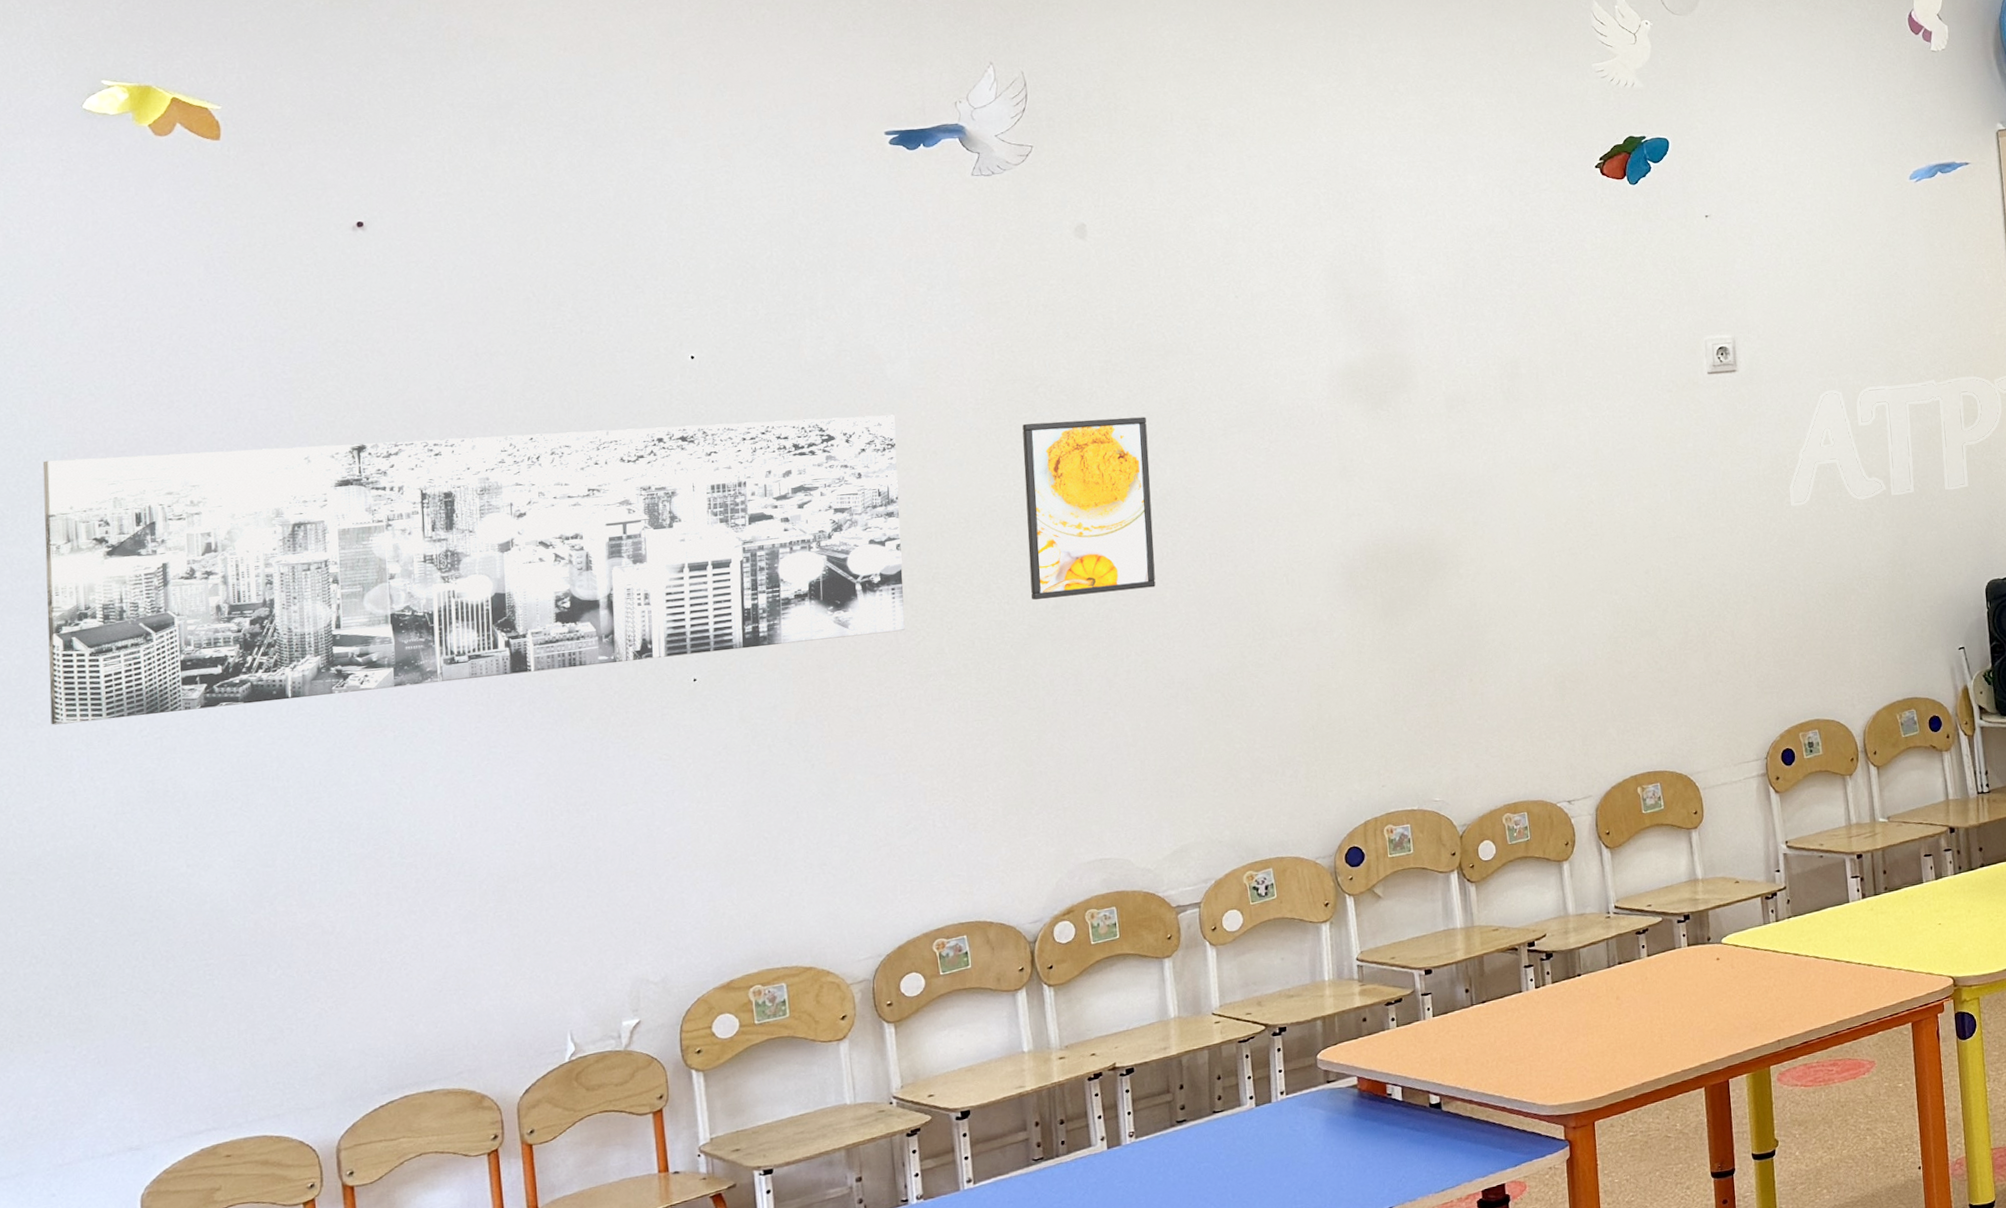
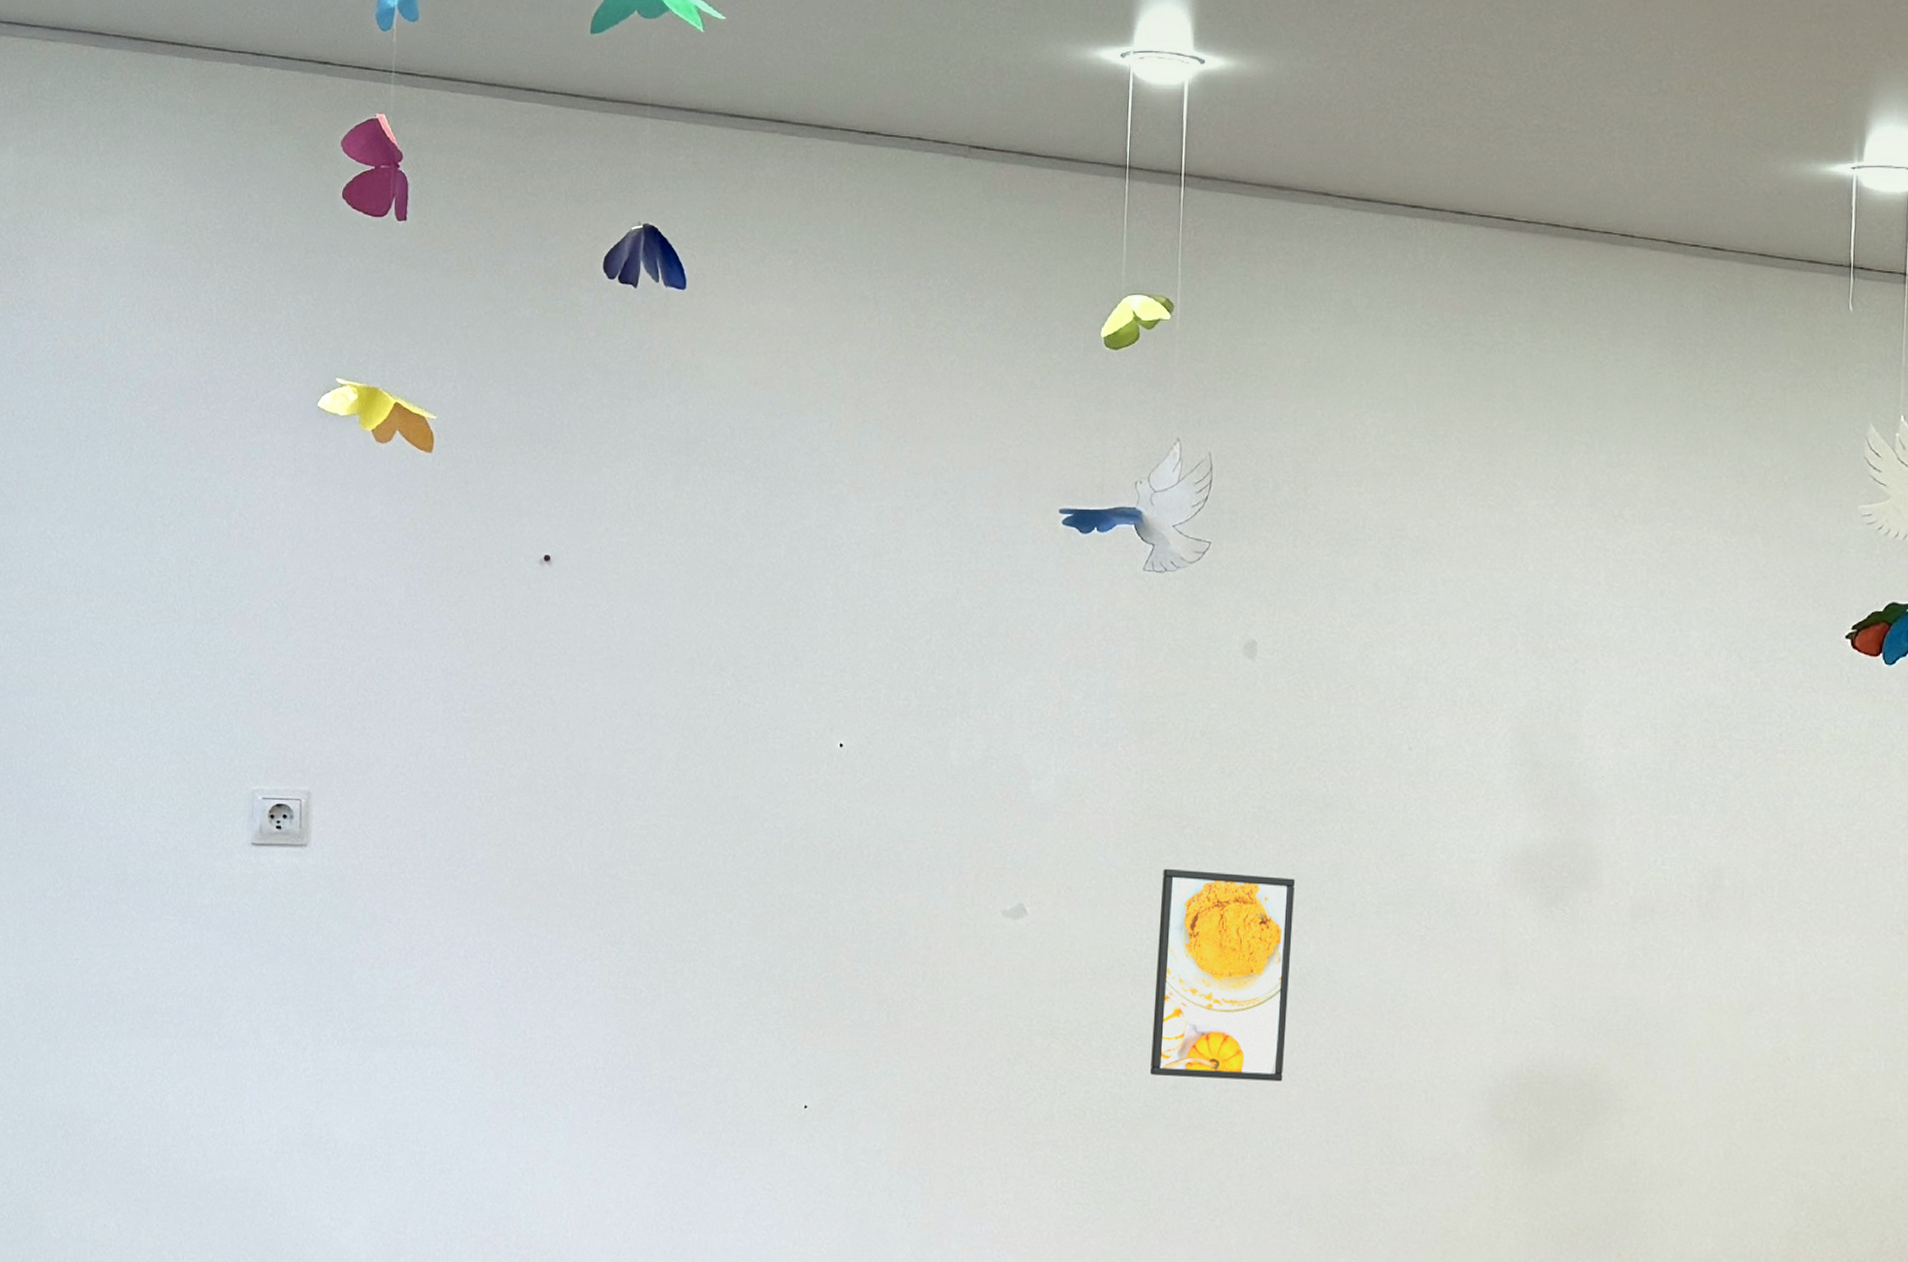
wall art: present [42,414,905,725] -> none [231,774,1034,1088]

